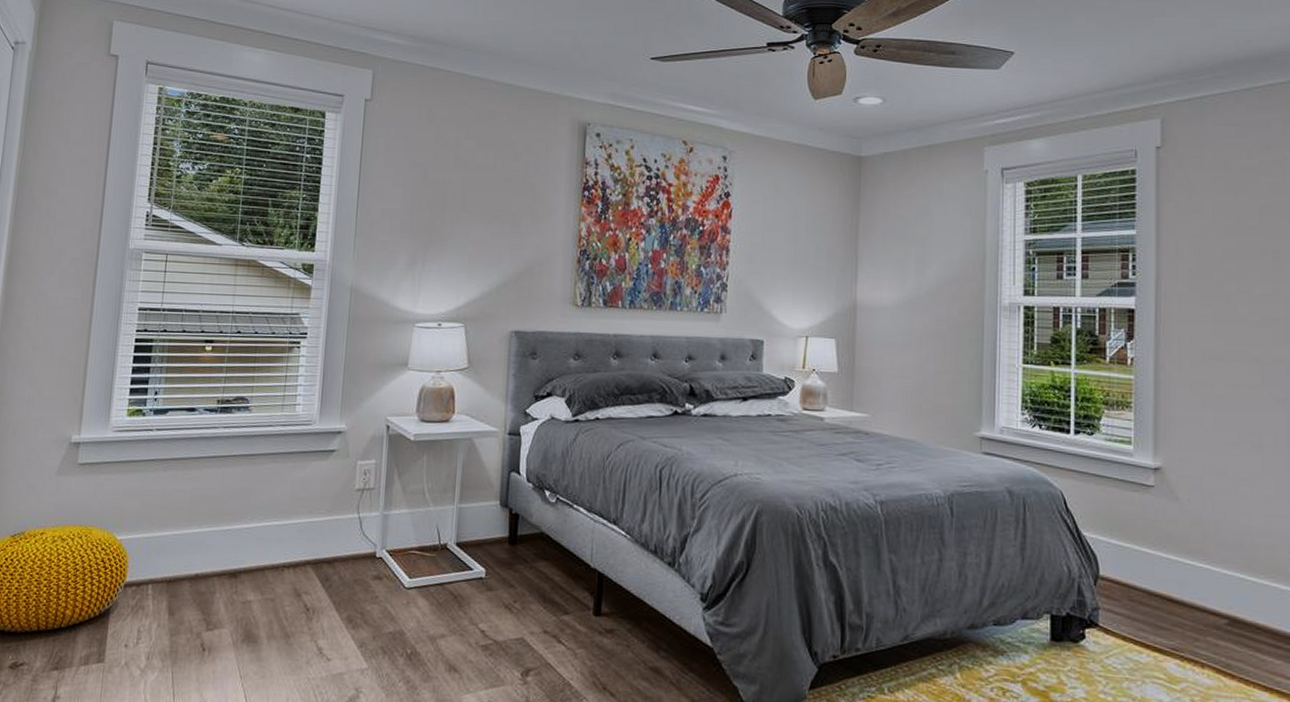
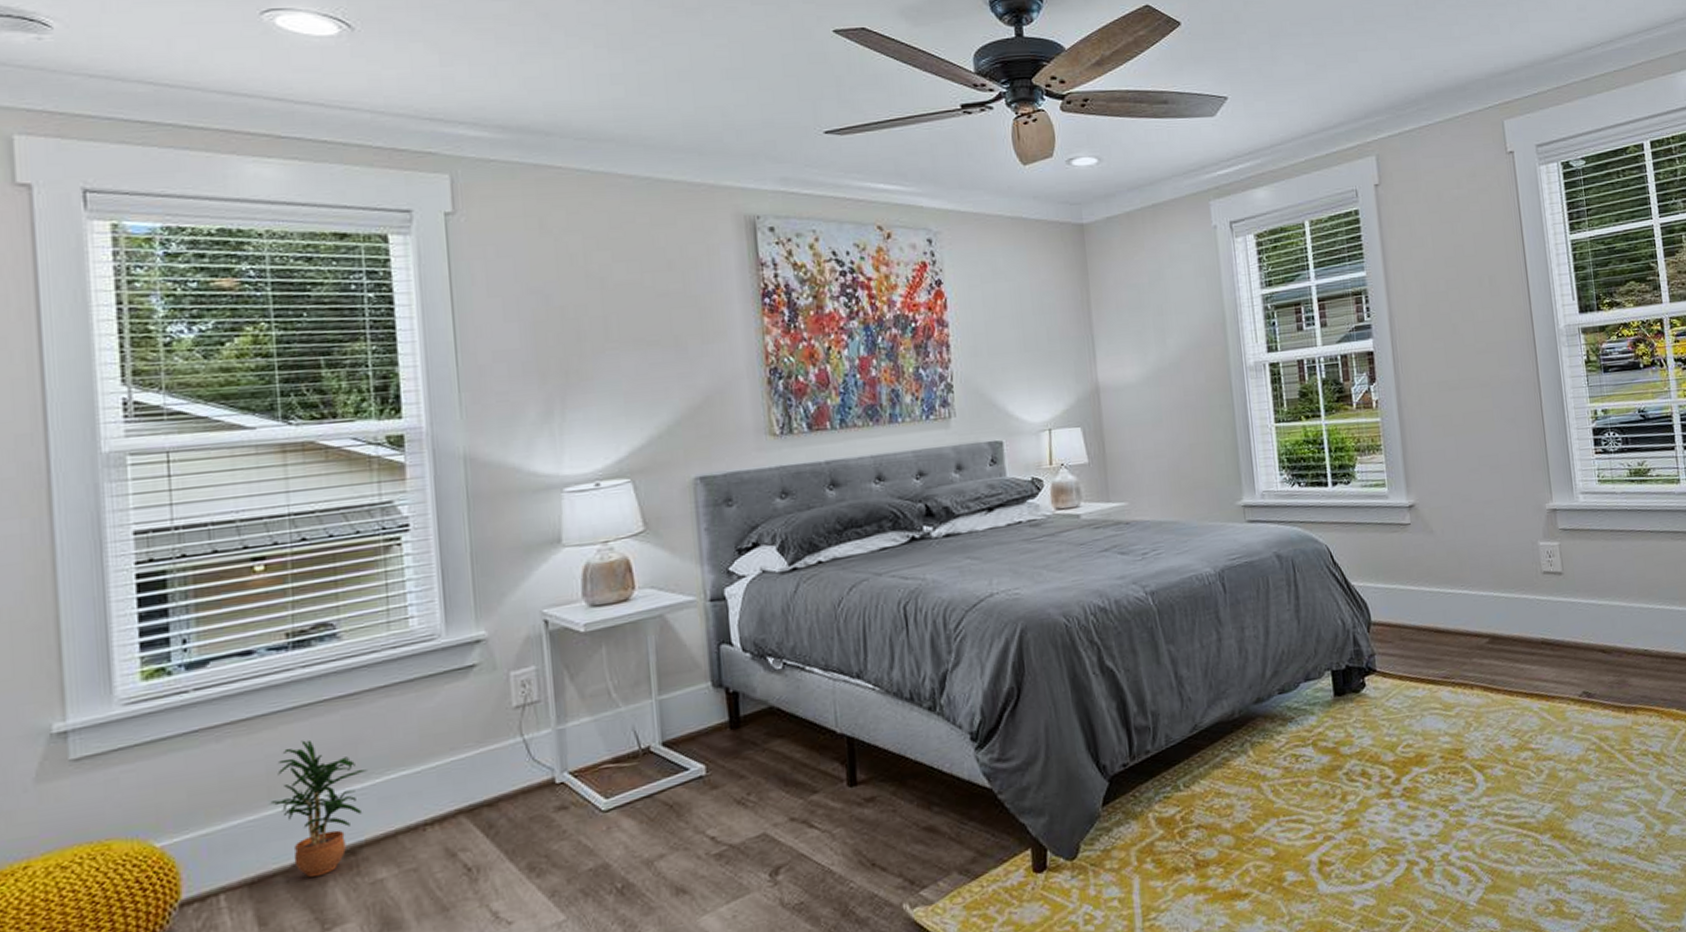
potted plant: none [189,482,253,588] -> present [270,740,367,878]

